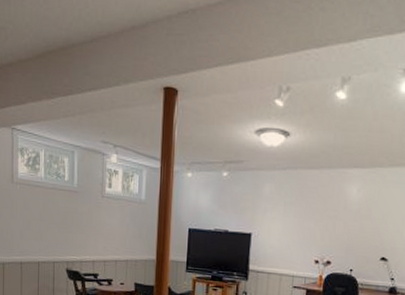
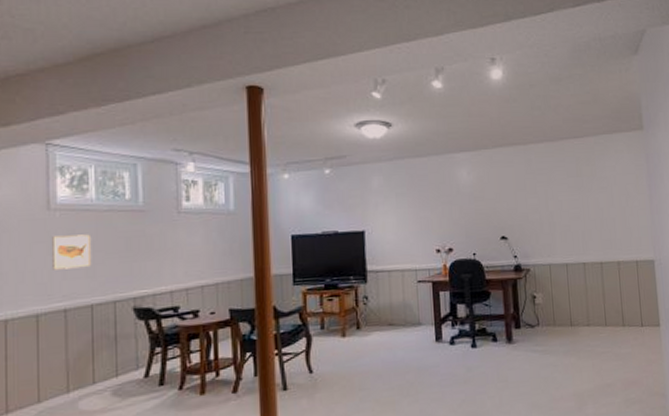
wall art: none [14,204,40,233] -> present [52,234,92,270]

